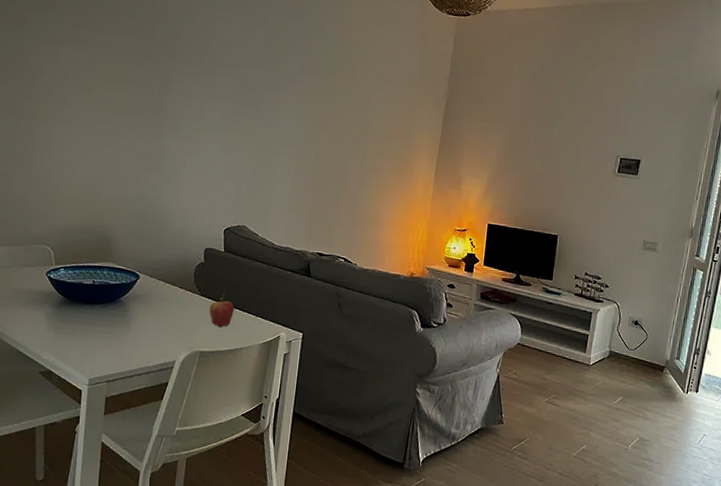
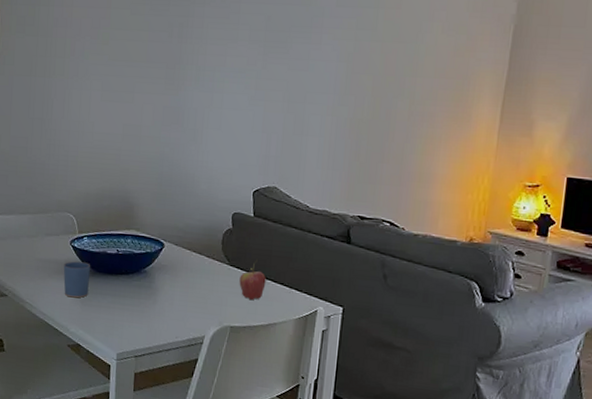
mug: none [37,291,67,327] -> present [63,261,91,298]

